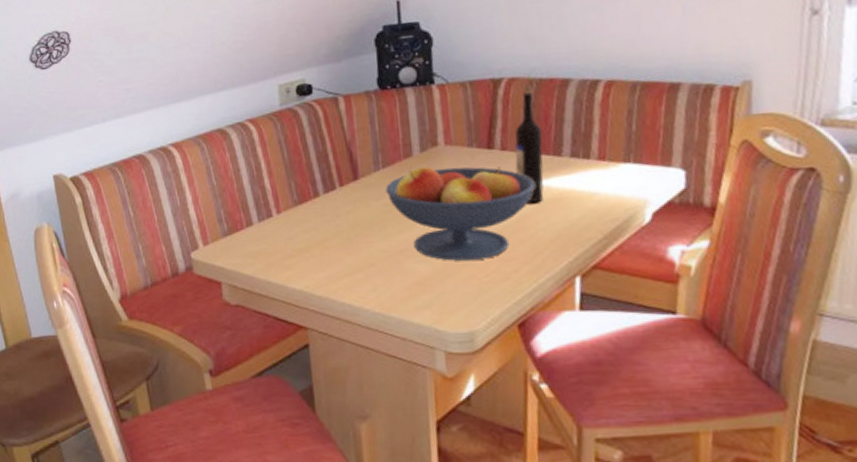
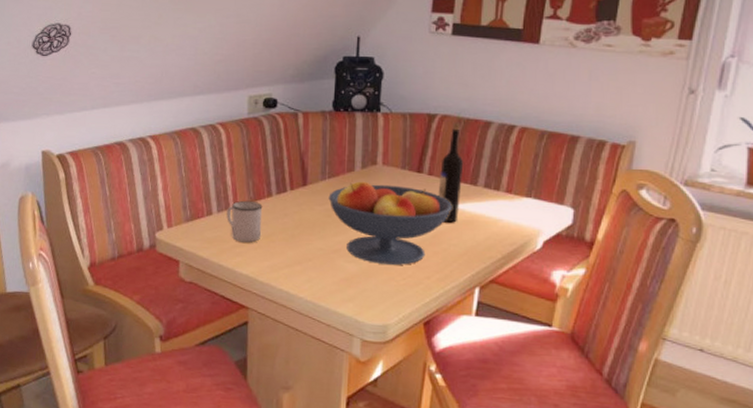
mug: none [269,204,313,253] -> present [227,200,263,243]

